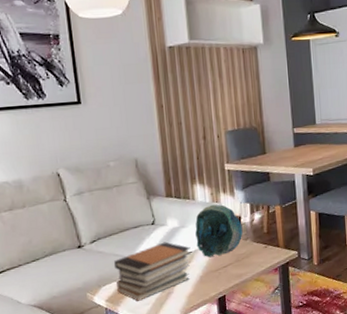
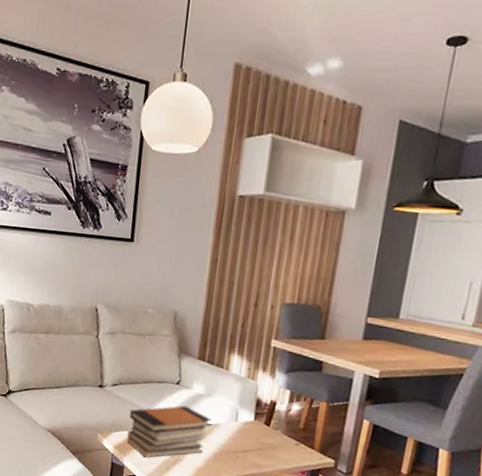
decorative bowl: present [195,204,243,258] -> none [218,380,276,439]

